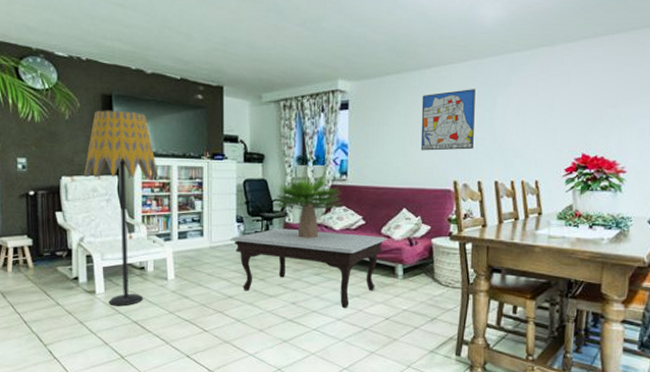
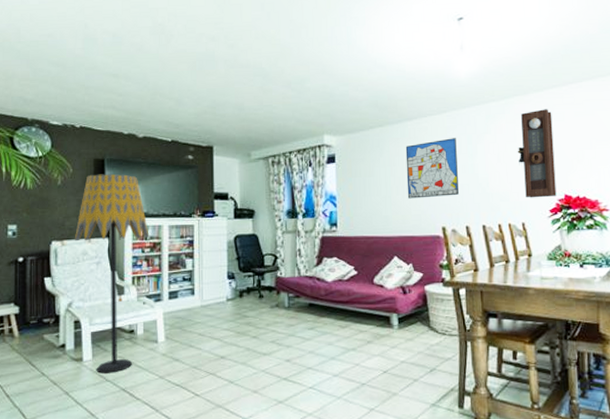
coffee table: present [229,228,387,308] -> none [221,282,380,363]
potted plant: present [273,174,344,238] -> none [265,226,335,292]
pendulum clock: none [538,62,579,156] -> present [517,109,557,198]

